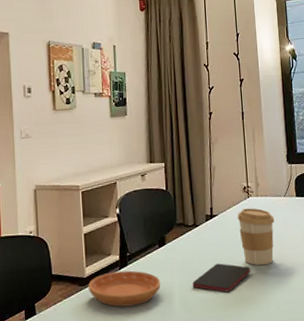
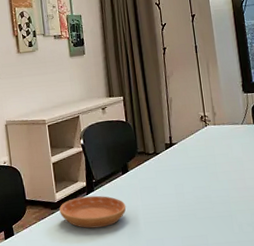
smartphone: present [192,263,251,293] -> none [156,188,213,215]
coffee cup: present [237,208,275,265] -> none [196,136,234,190]

